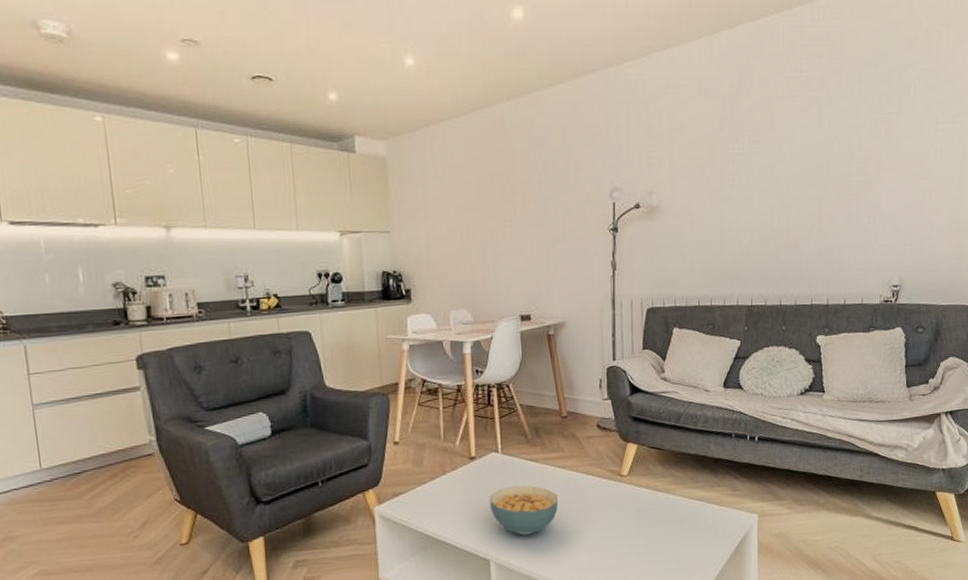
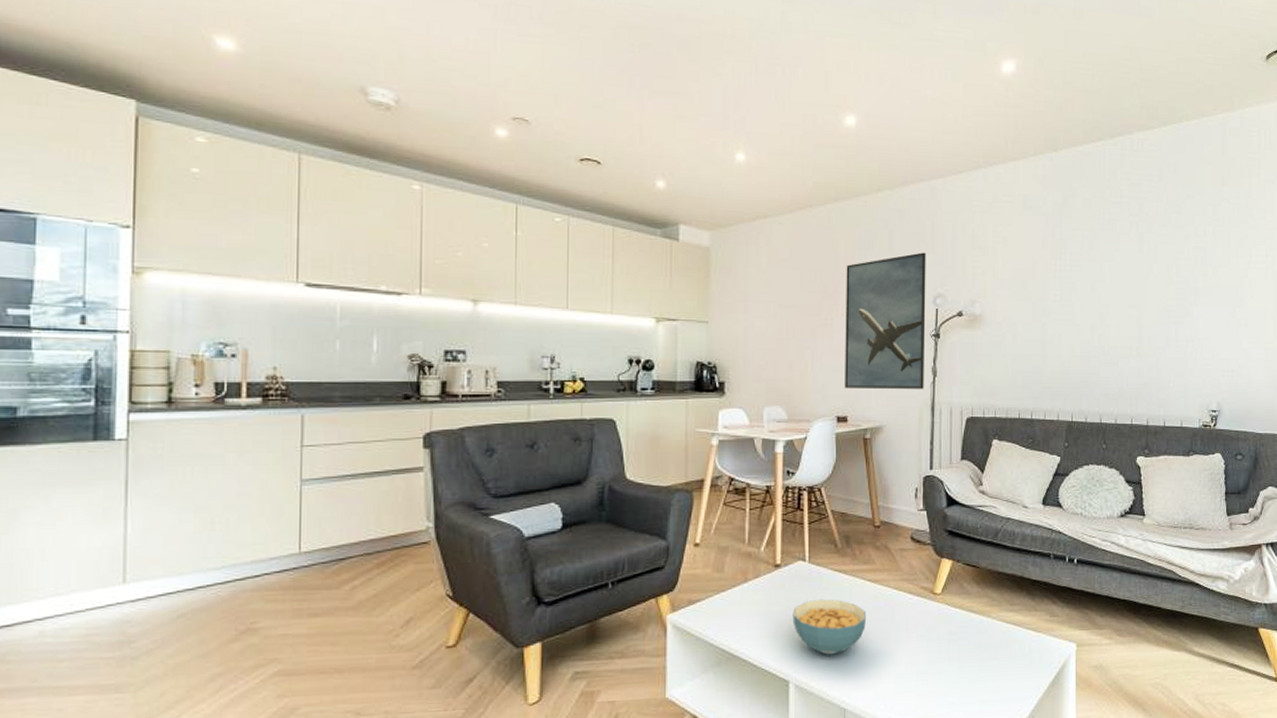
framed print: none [521,146,604,287] -> present [845,252,926,389]

